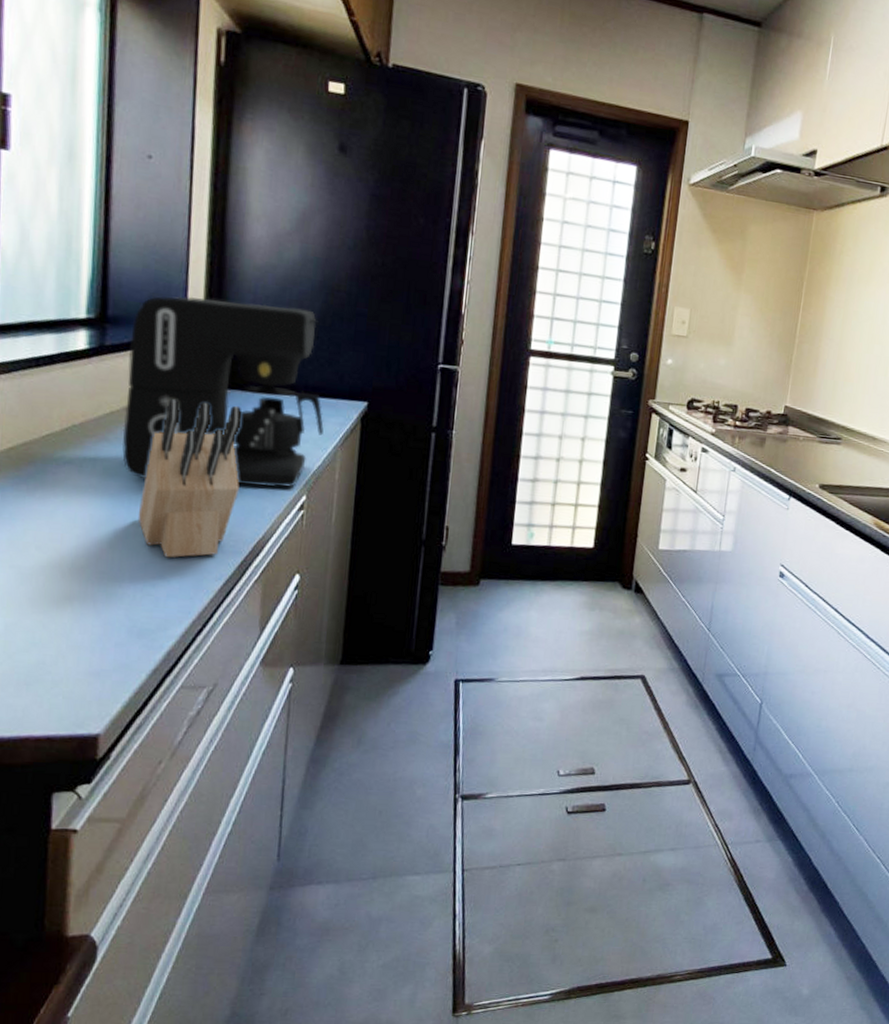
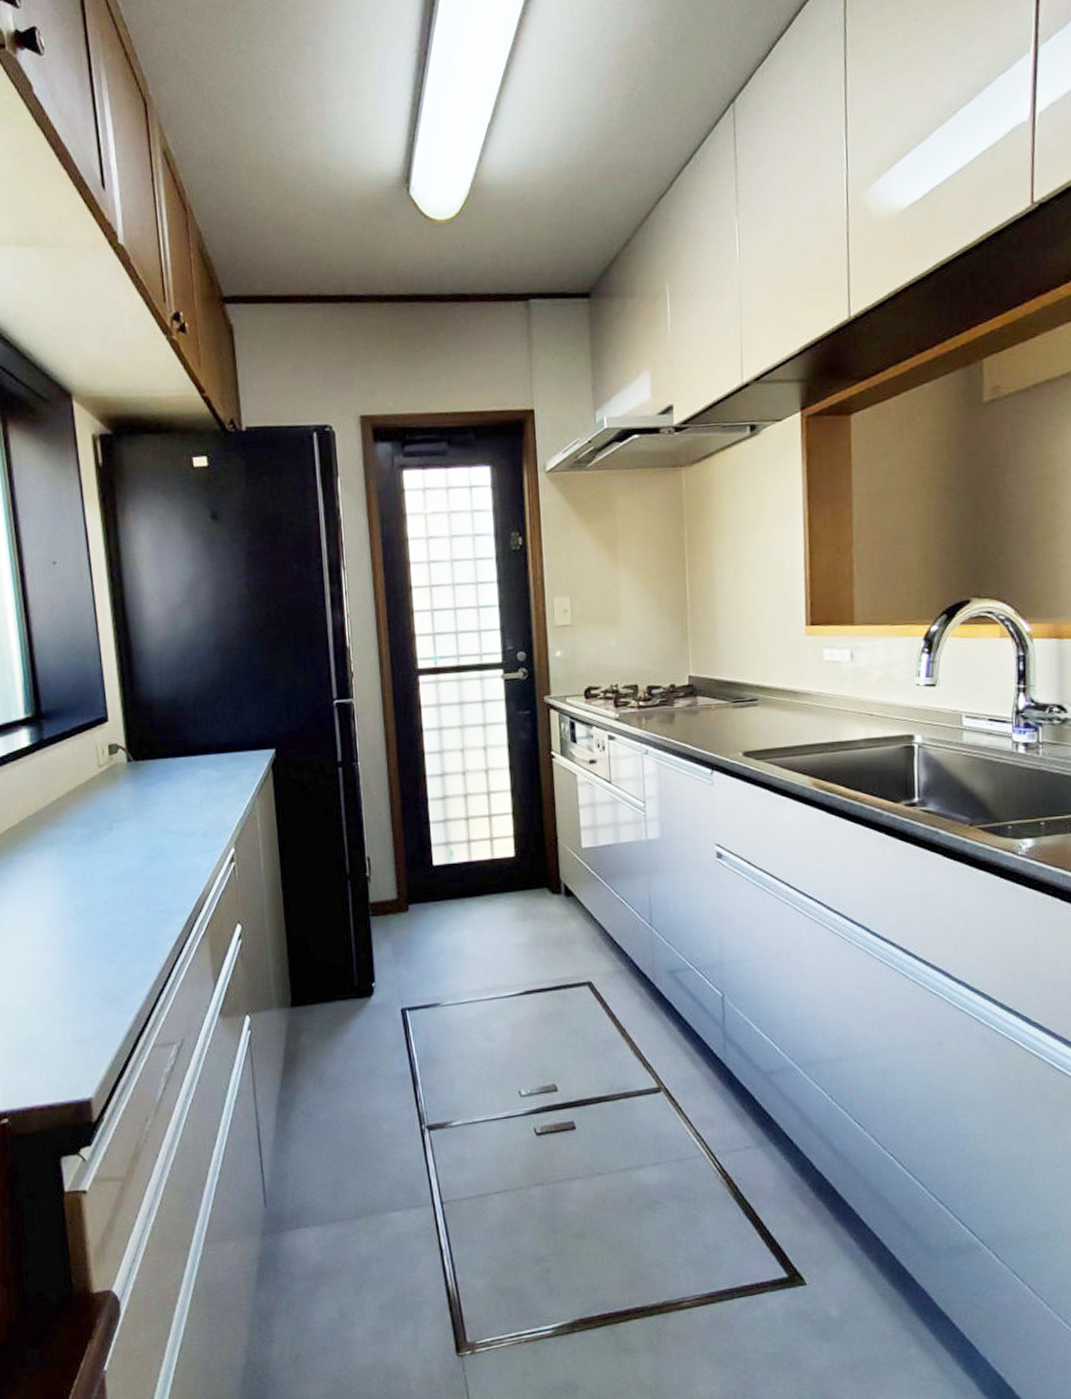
coffee maker: present [121,296,324,488] -> none [62,672,240,855]
knife block: present [138,399,242,558] -> none [93,773,175,926]

